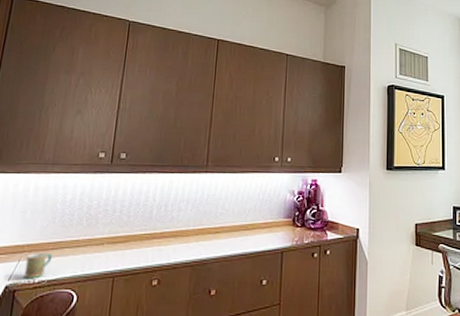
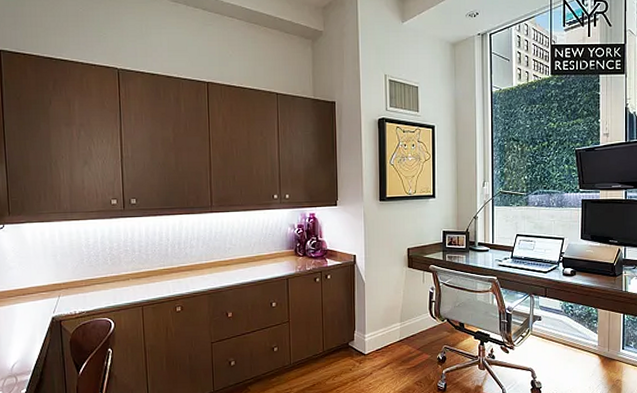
mug: present [23,252,53,279] -> none [65,289,87,311]

